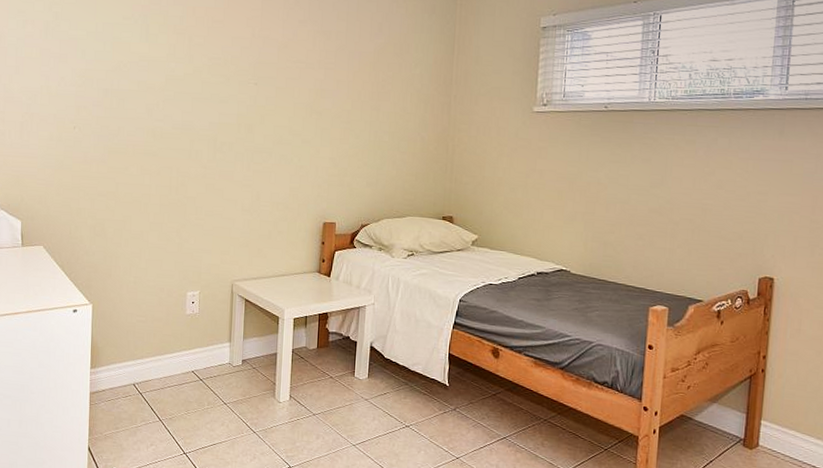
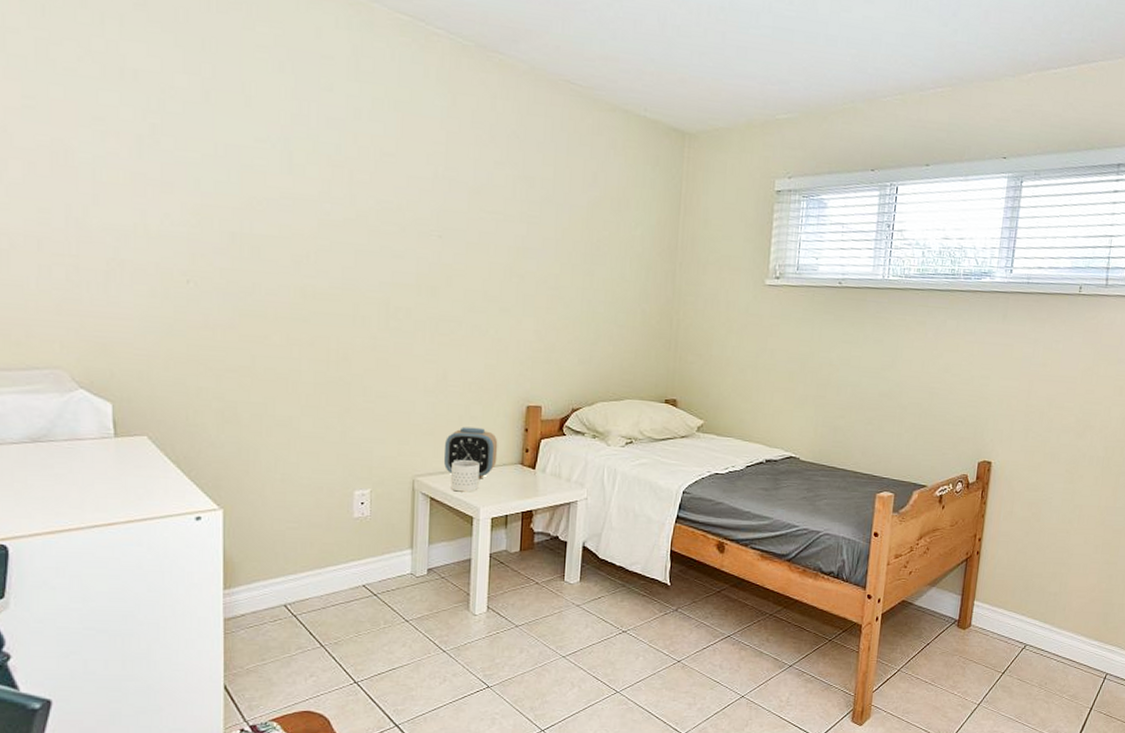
alarm clock: none [256,240,300,285] -> present [443,426,498,479]
mug: none [261,267,285,296] -> present [451,459,480,492]

